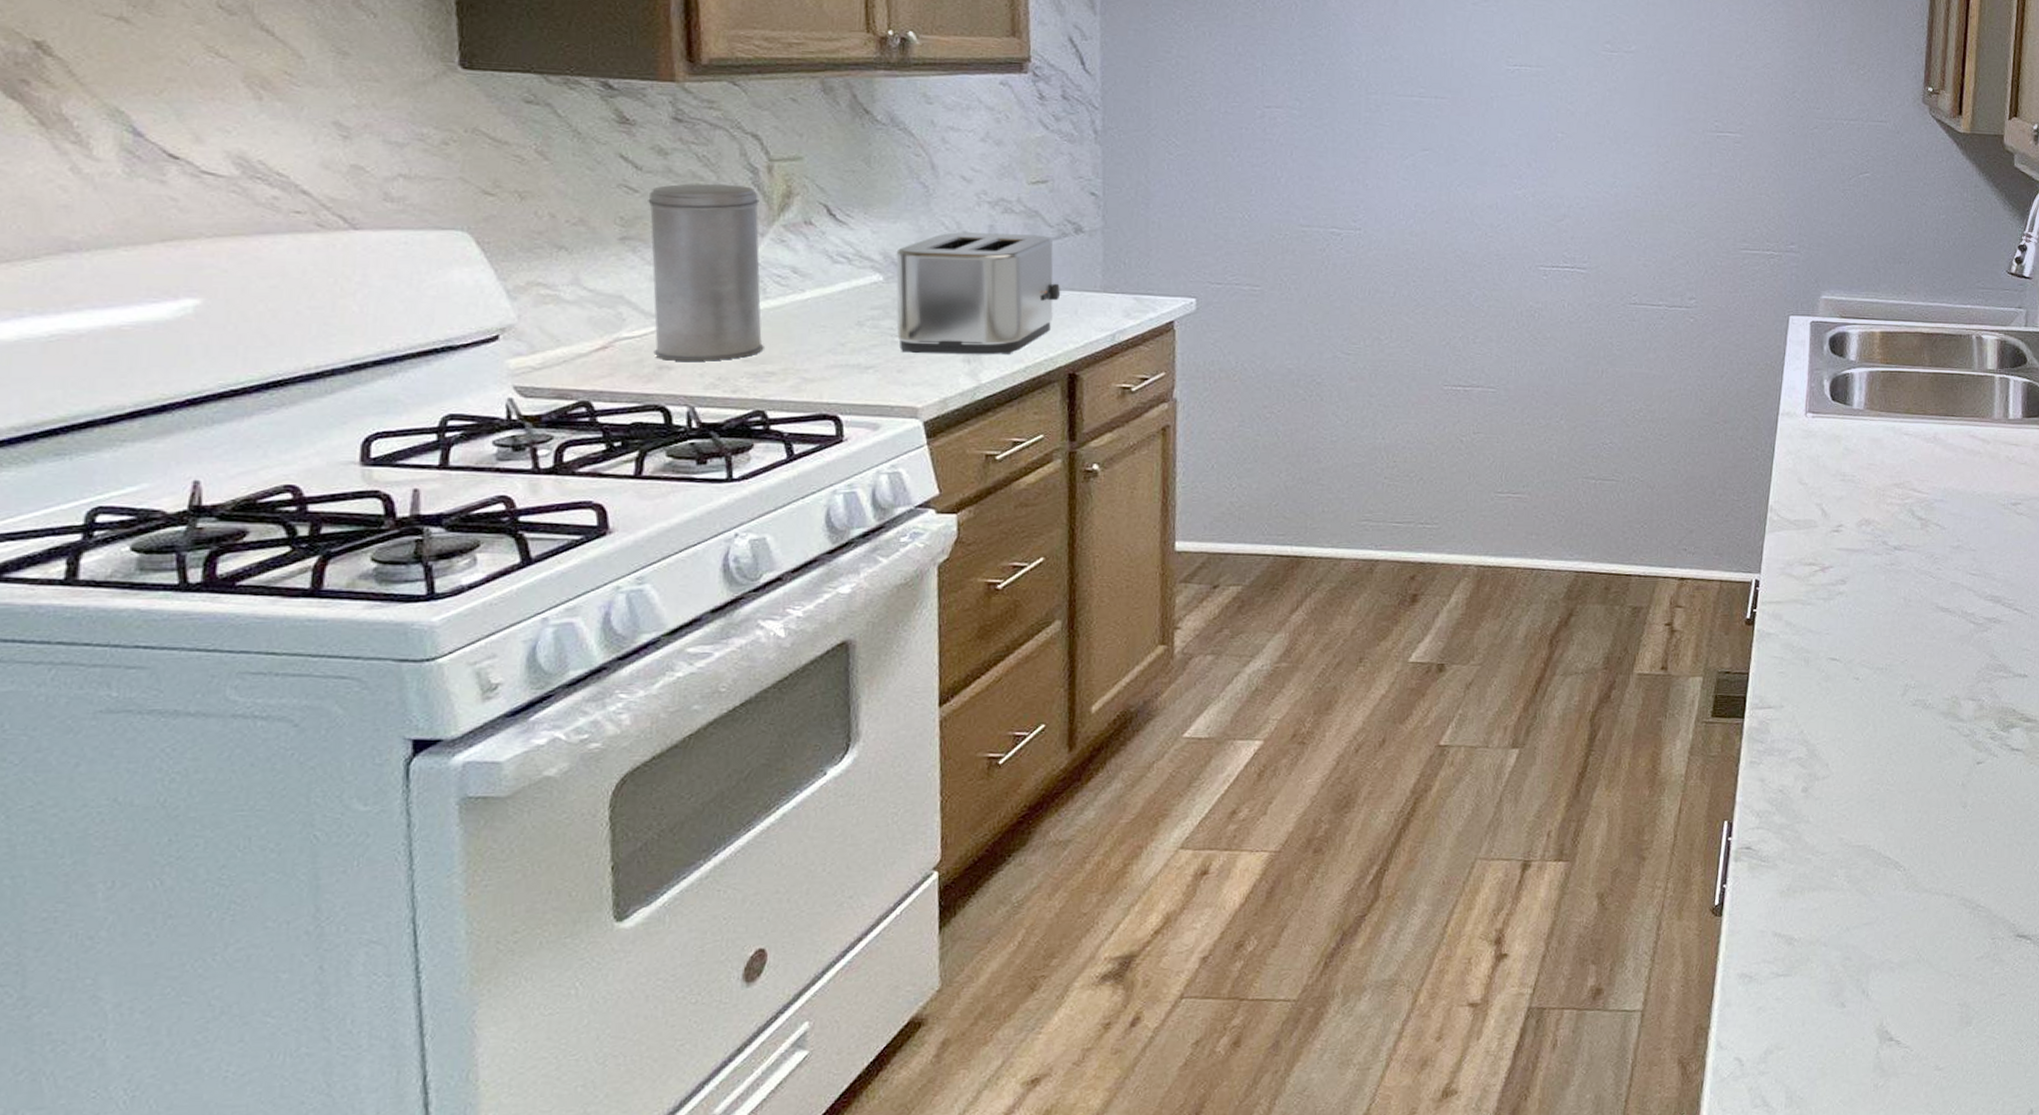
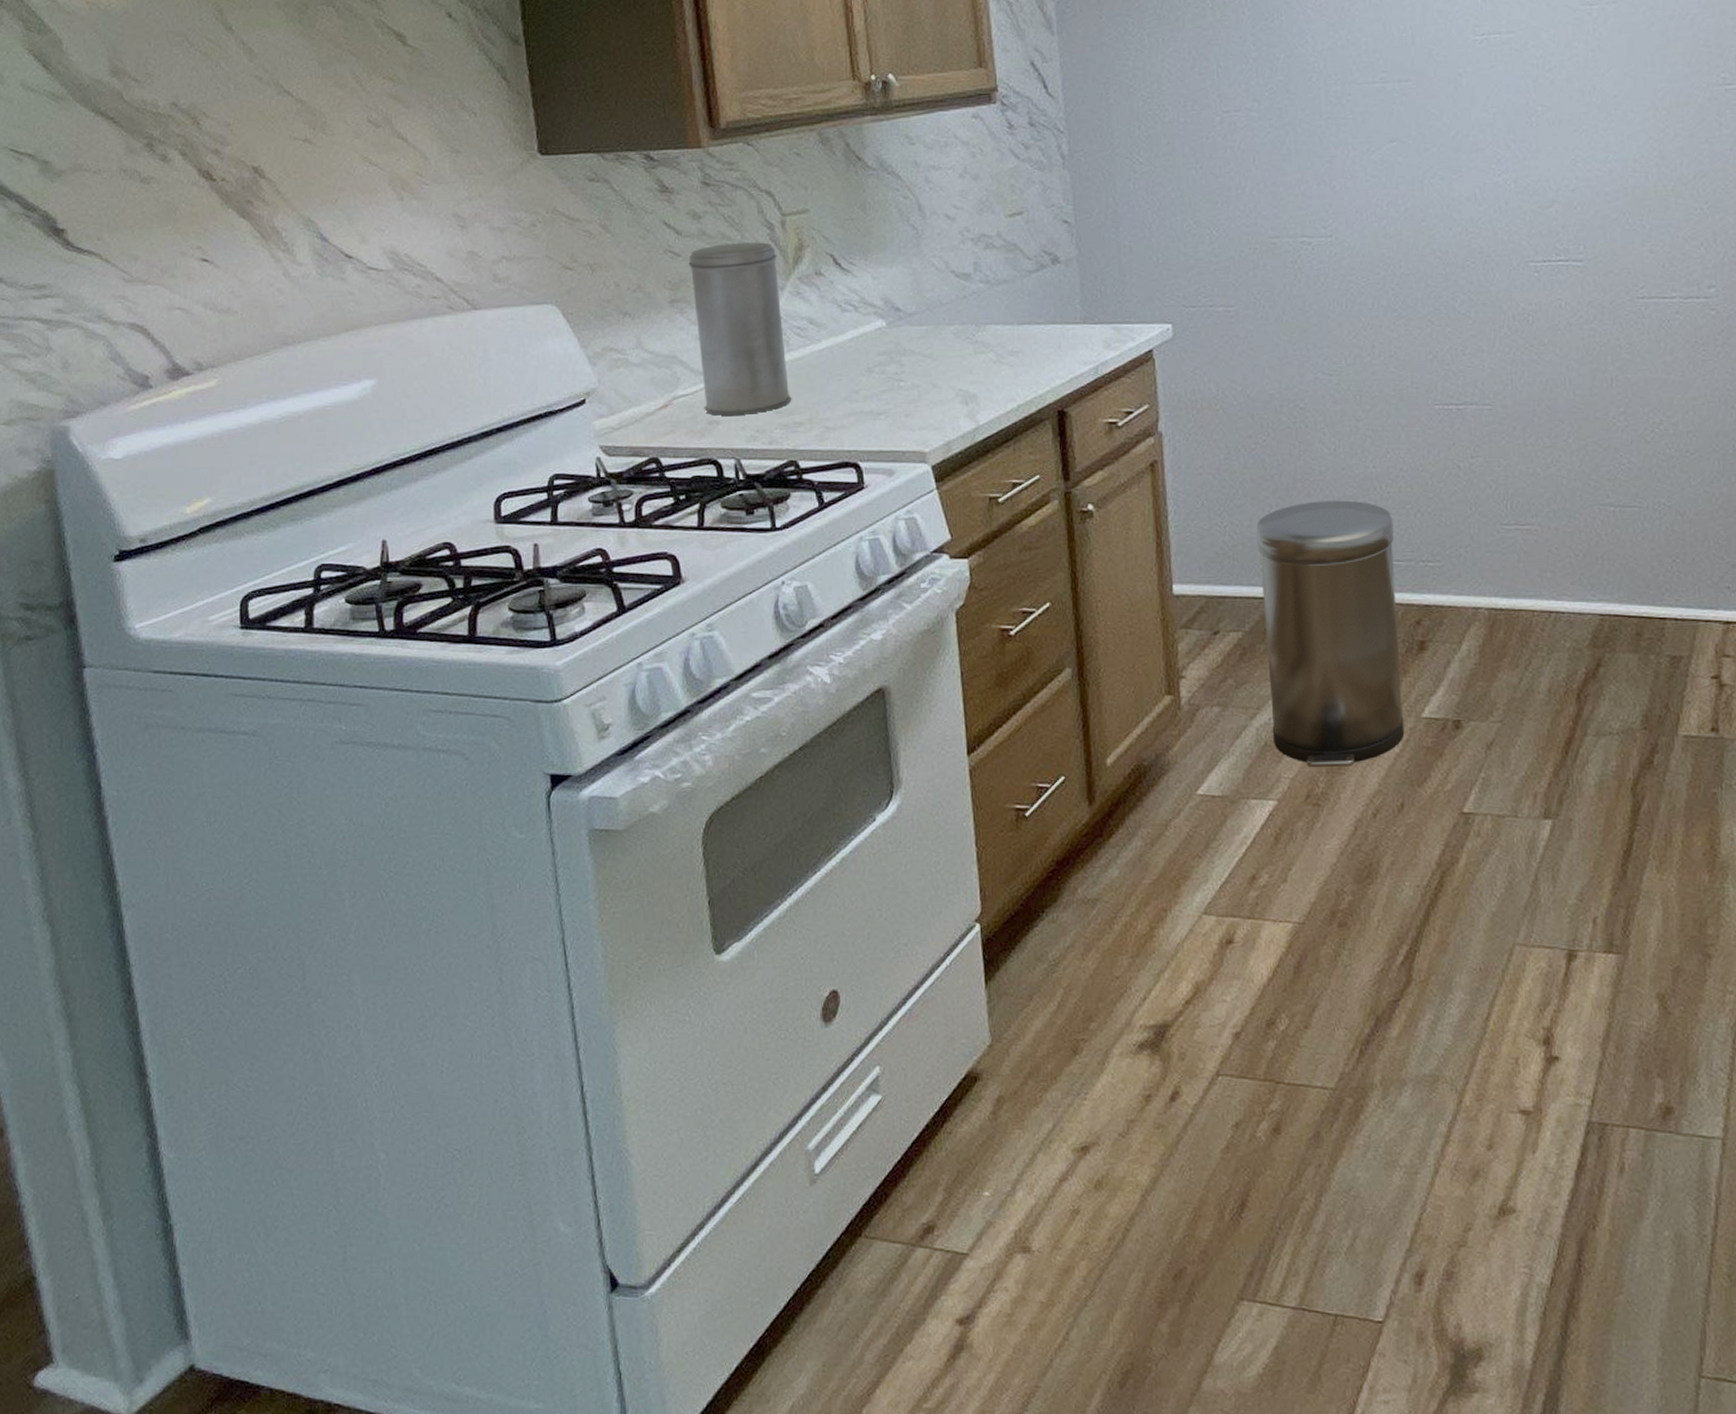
toaster: present [895,232,1061,355] -> none [895,269,1044,398]
pedal bin: none [1263,467,1397,710] -> present [1256,500,1405,768]

